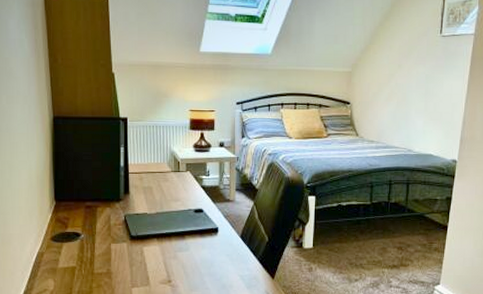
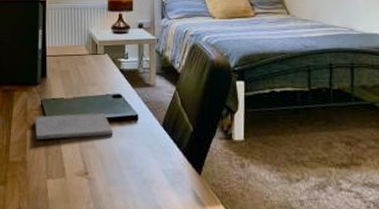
notepad: none [119,226,195,252] -> present [35,112,113,139]

